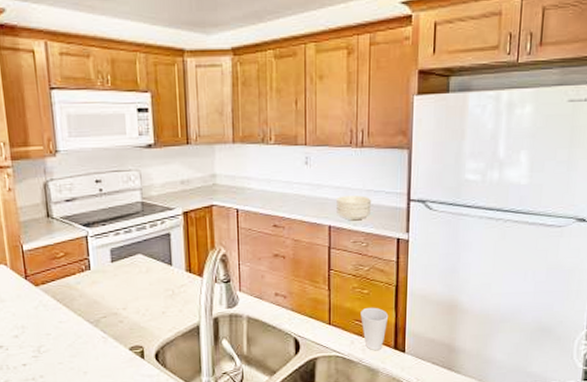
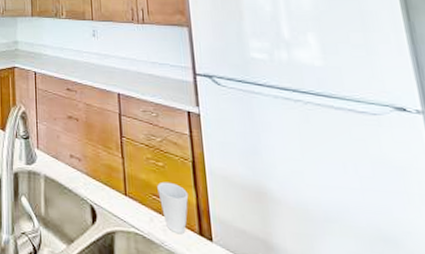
bowl: present [335,195,372,221] -> none [122,66,158,91]

